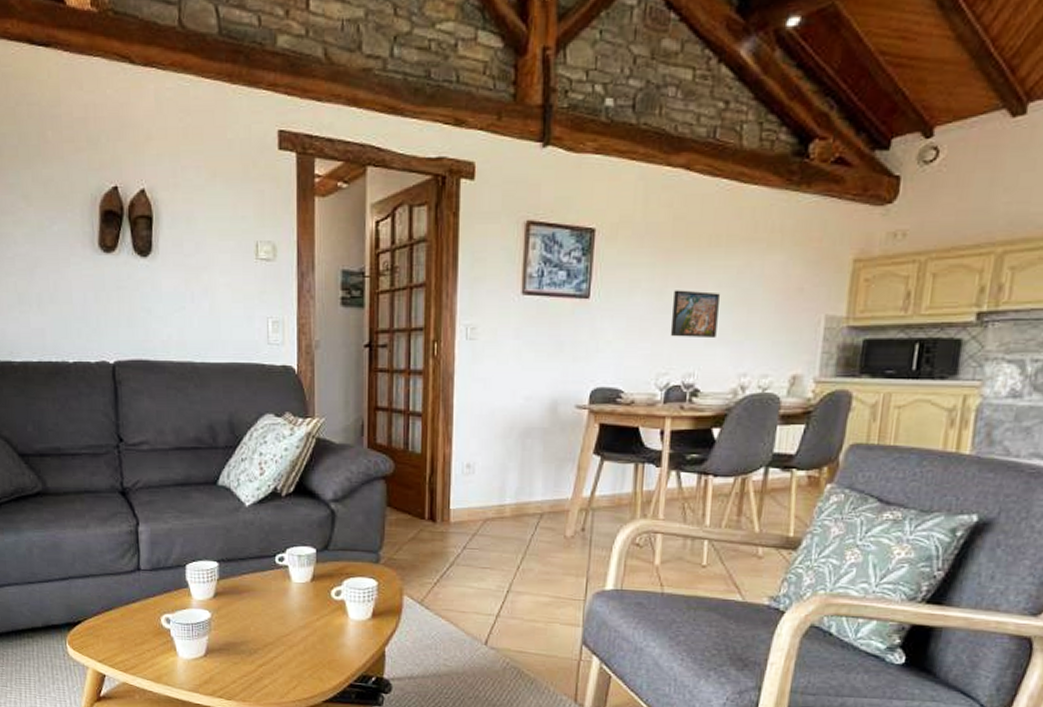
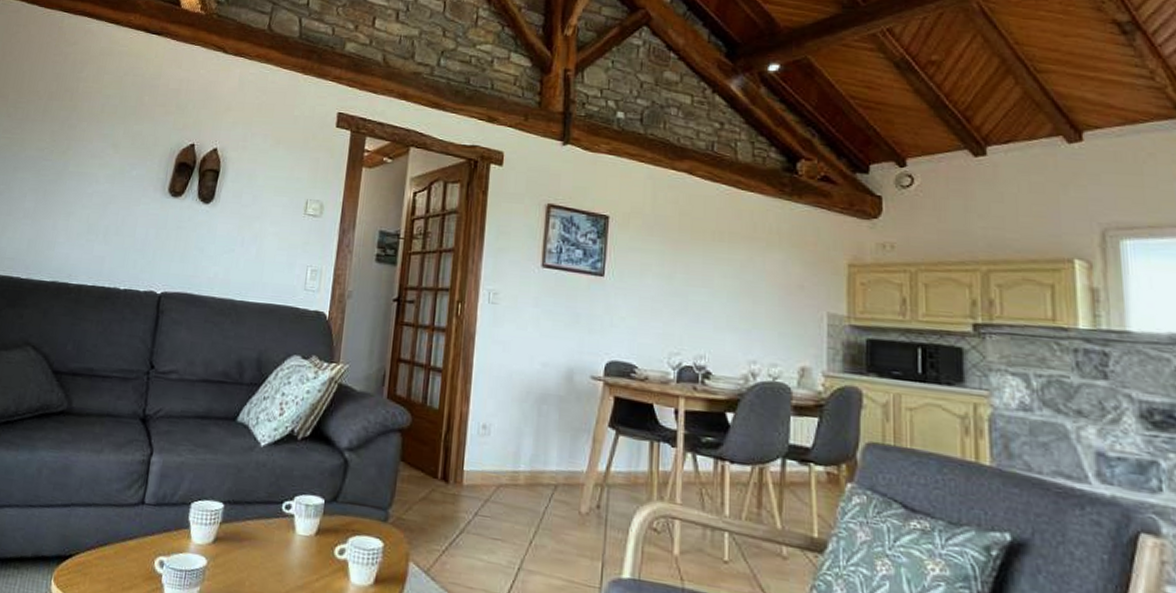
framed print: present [670,290,720,339] -> none [680,276,725,325]

